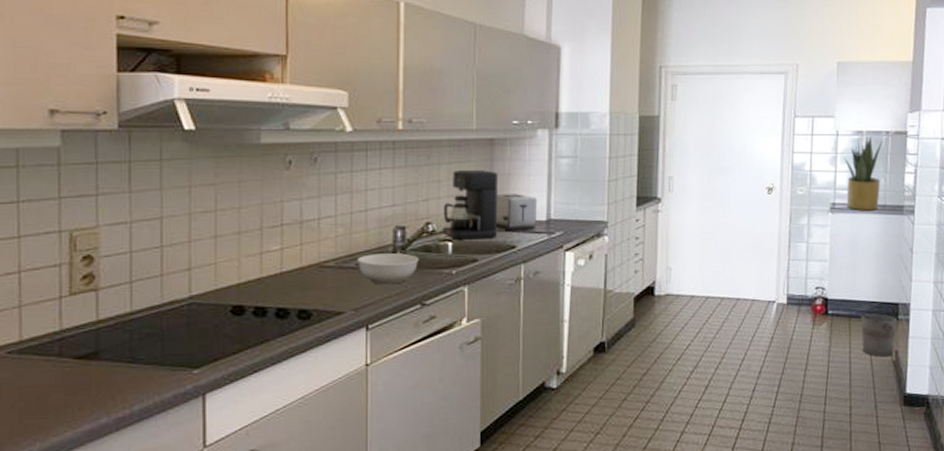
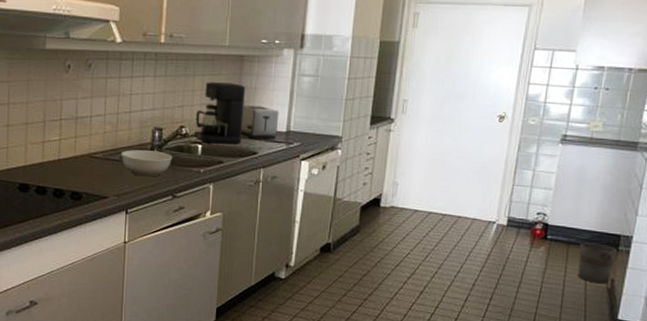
planter: present [843,136,883,211] -> none [578,72,624,145]

